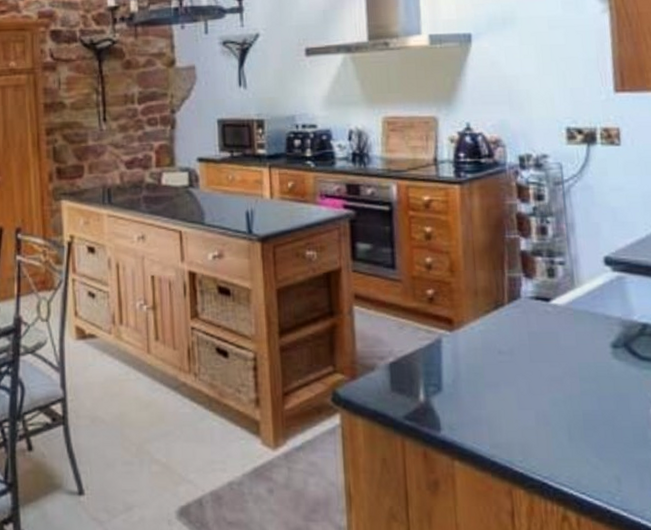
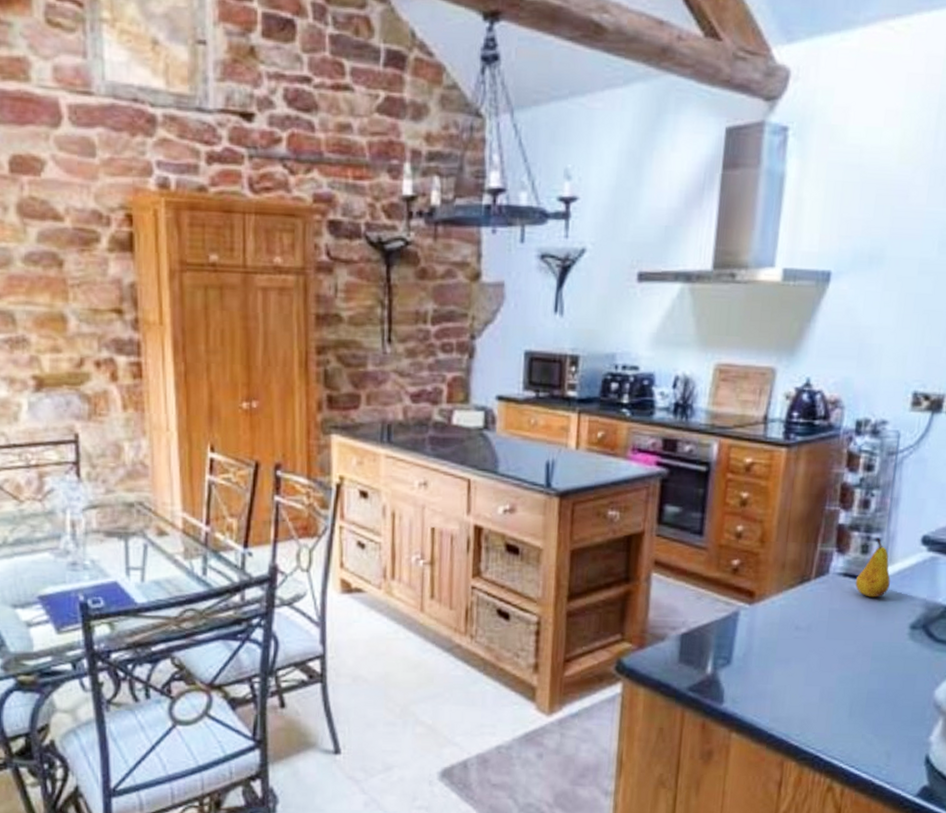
fruit: none [548,261,583,319] -> present [855,537,890,598]

